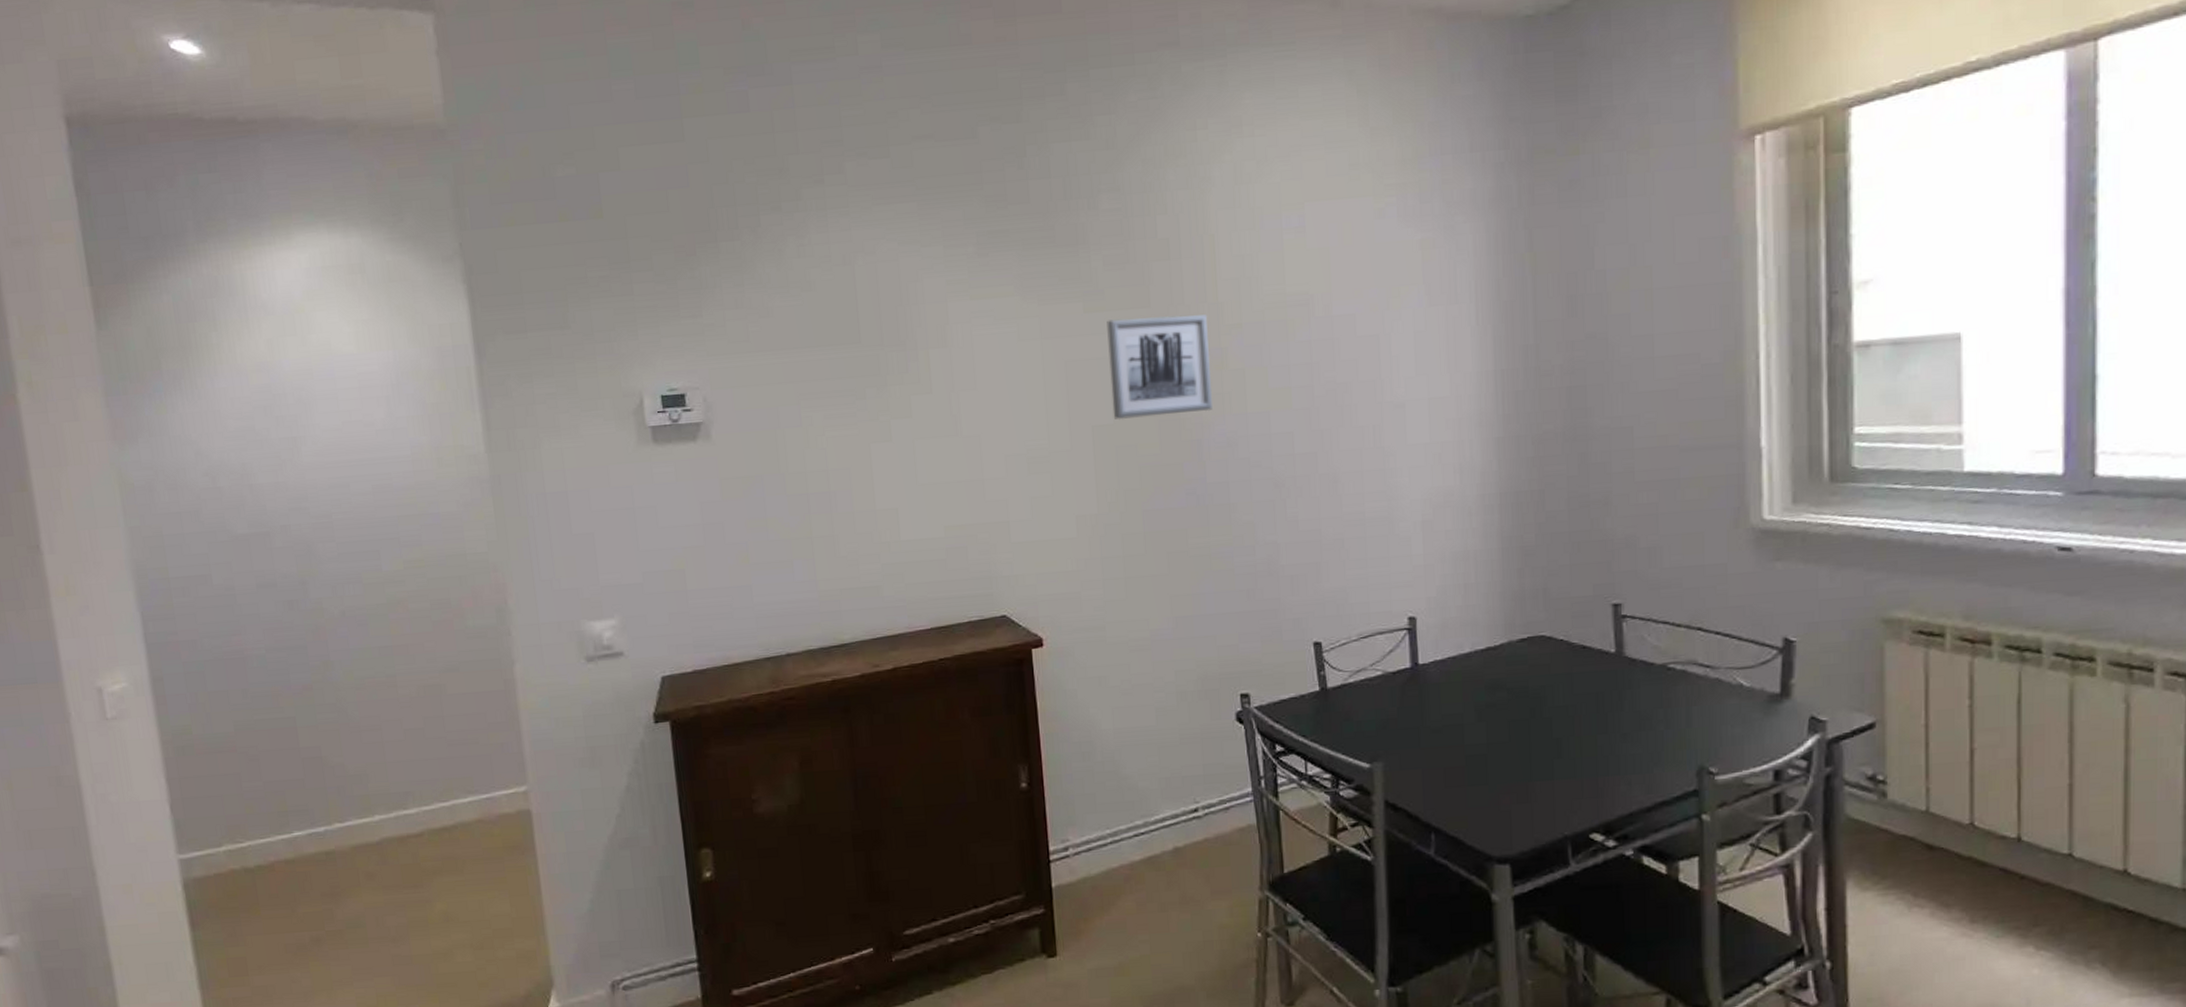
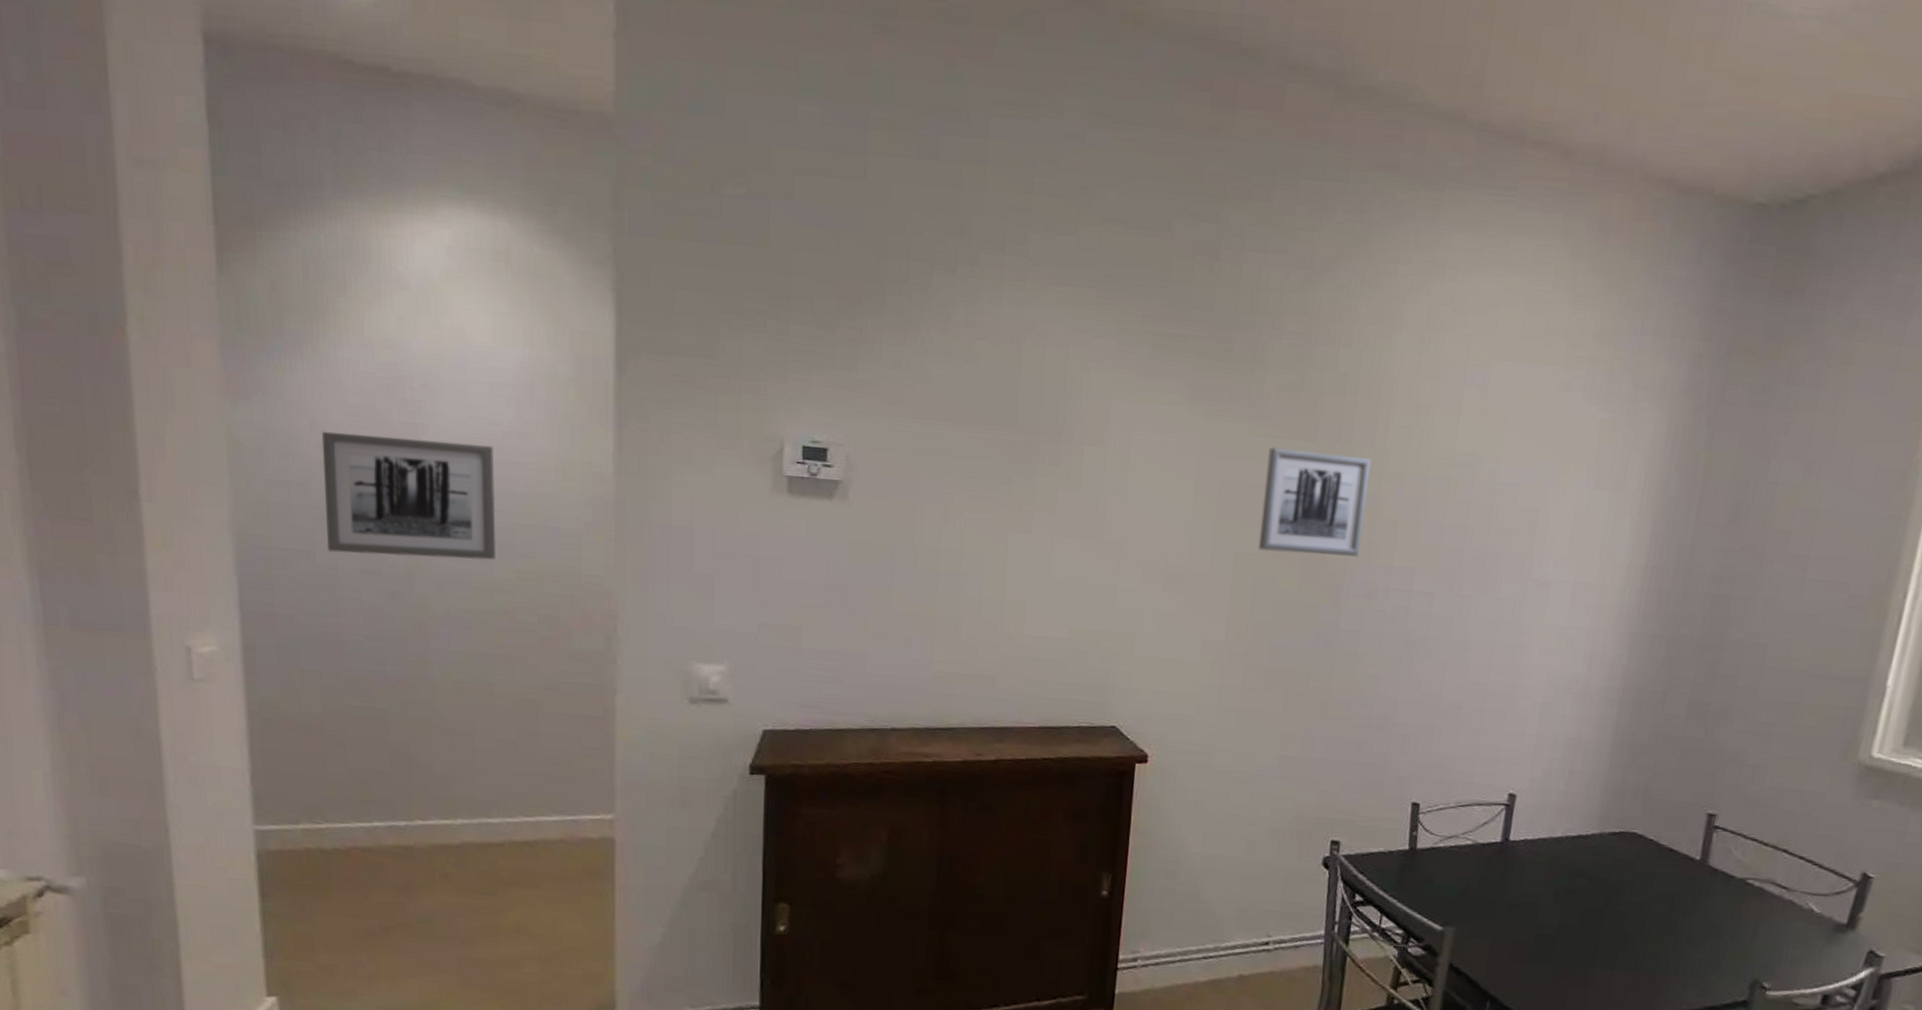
wall art: none [206,445,383,573] -> present [321,431,496,560]

